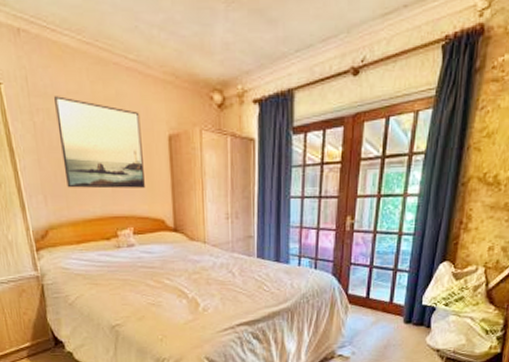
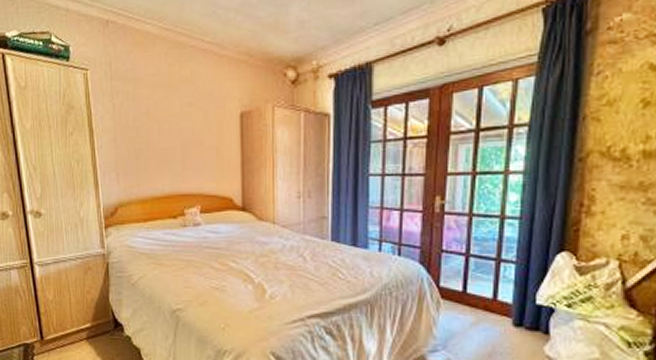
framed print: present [54,96,145,189] -> none [134,79,214,166]

